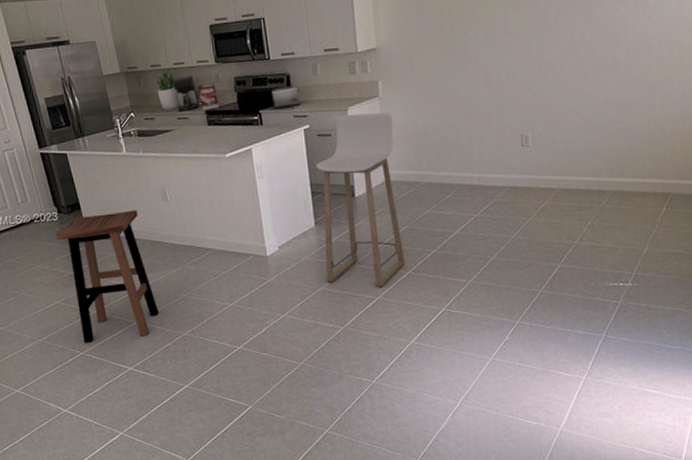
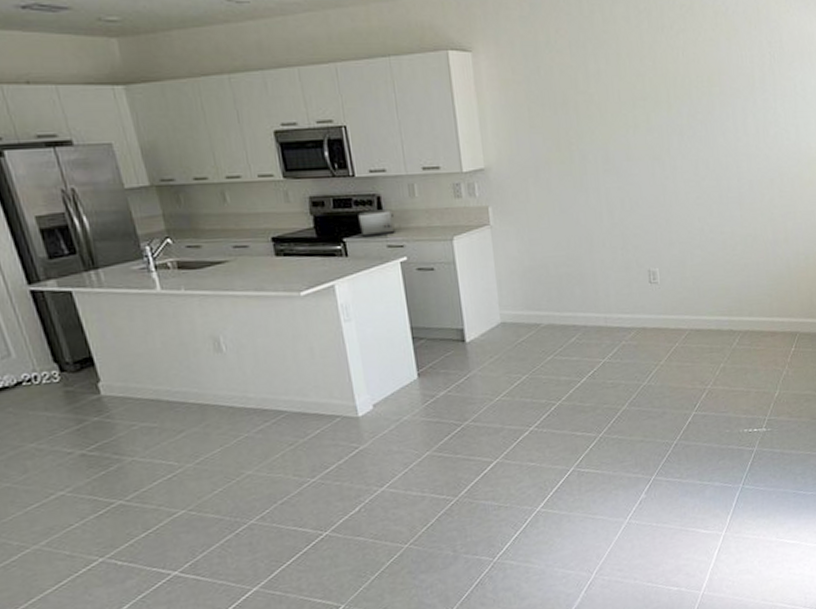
bar stool: present [56,210,159,343] -> none [58,364,214,545]
planter: present [154,67,181,110] -> none [199,181,238,236]
coffee maker: present [172,76,200,112] -> none [224,193,264,238]
cereal box: present [197,82,220,111] -> none [259,202,291,238]
bar stool: present [315,112,405,288] -> none [416,243,527,448]

